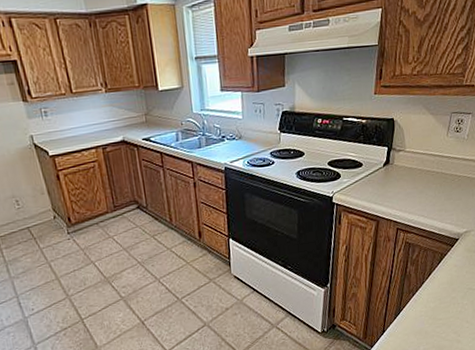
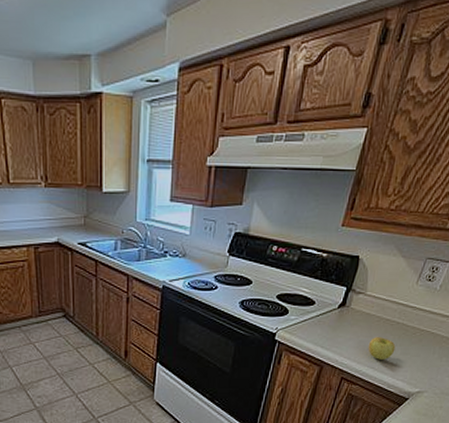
apple: none [415,187,439,208] -> present [368,337,396,360]

